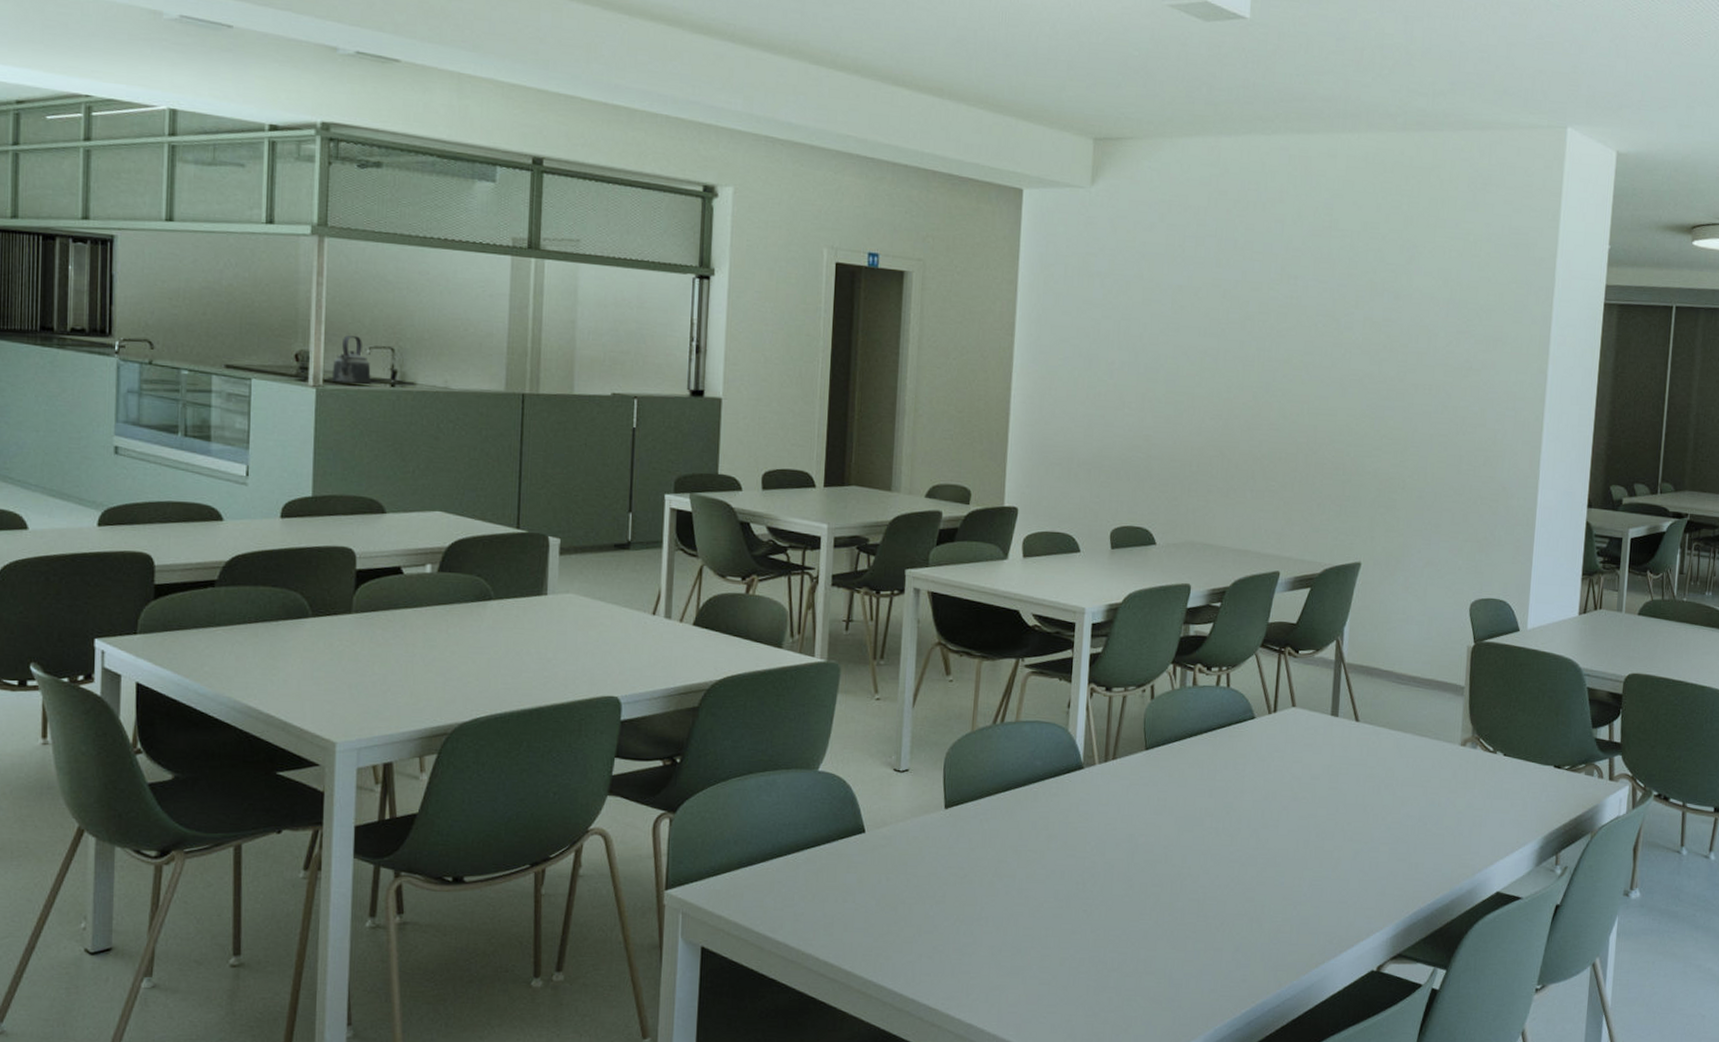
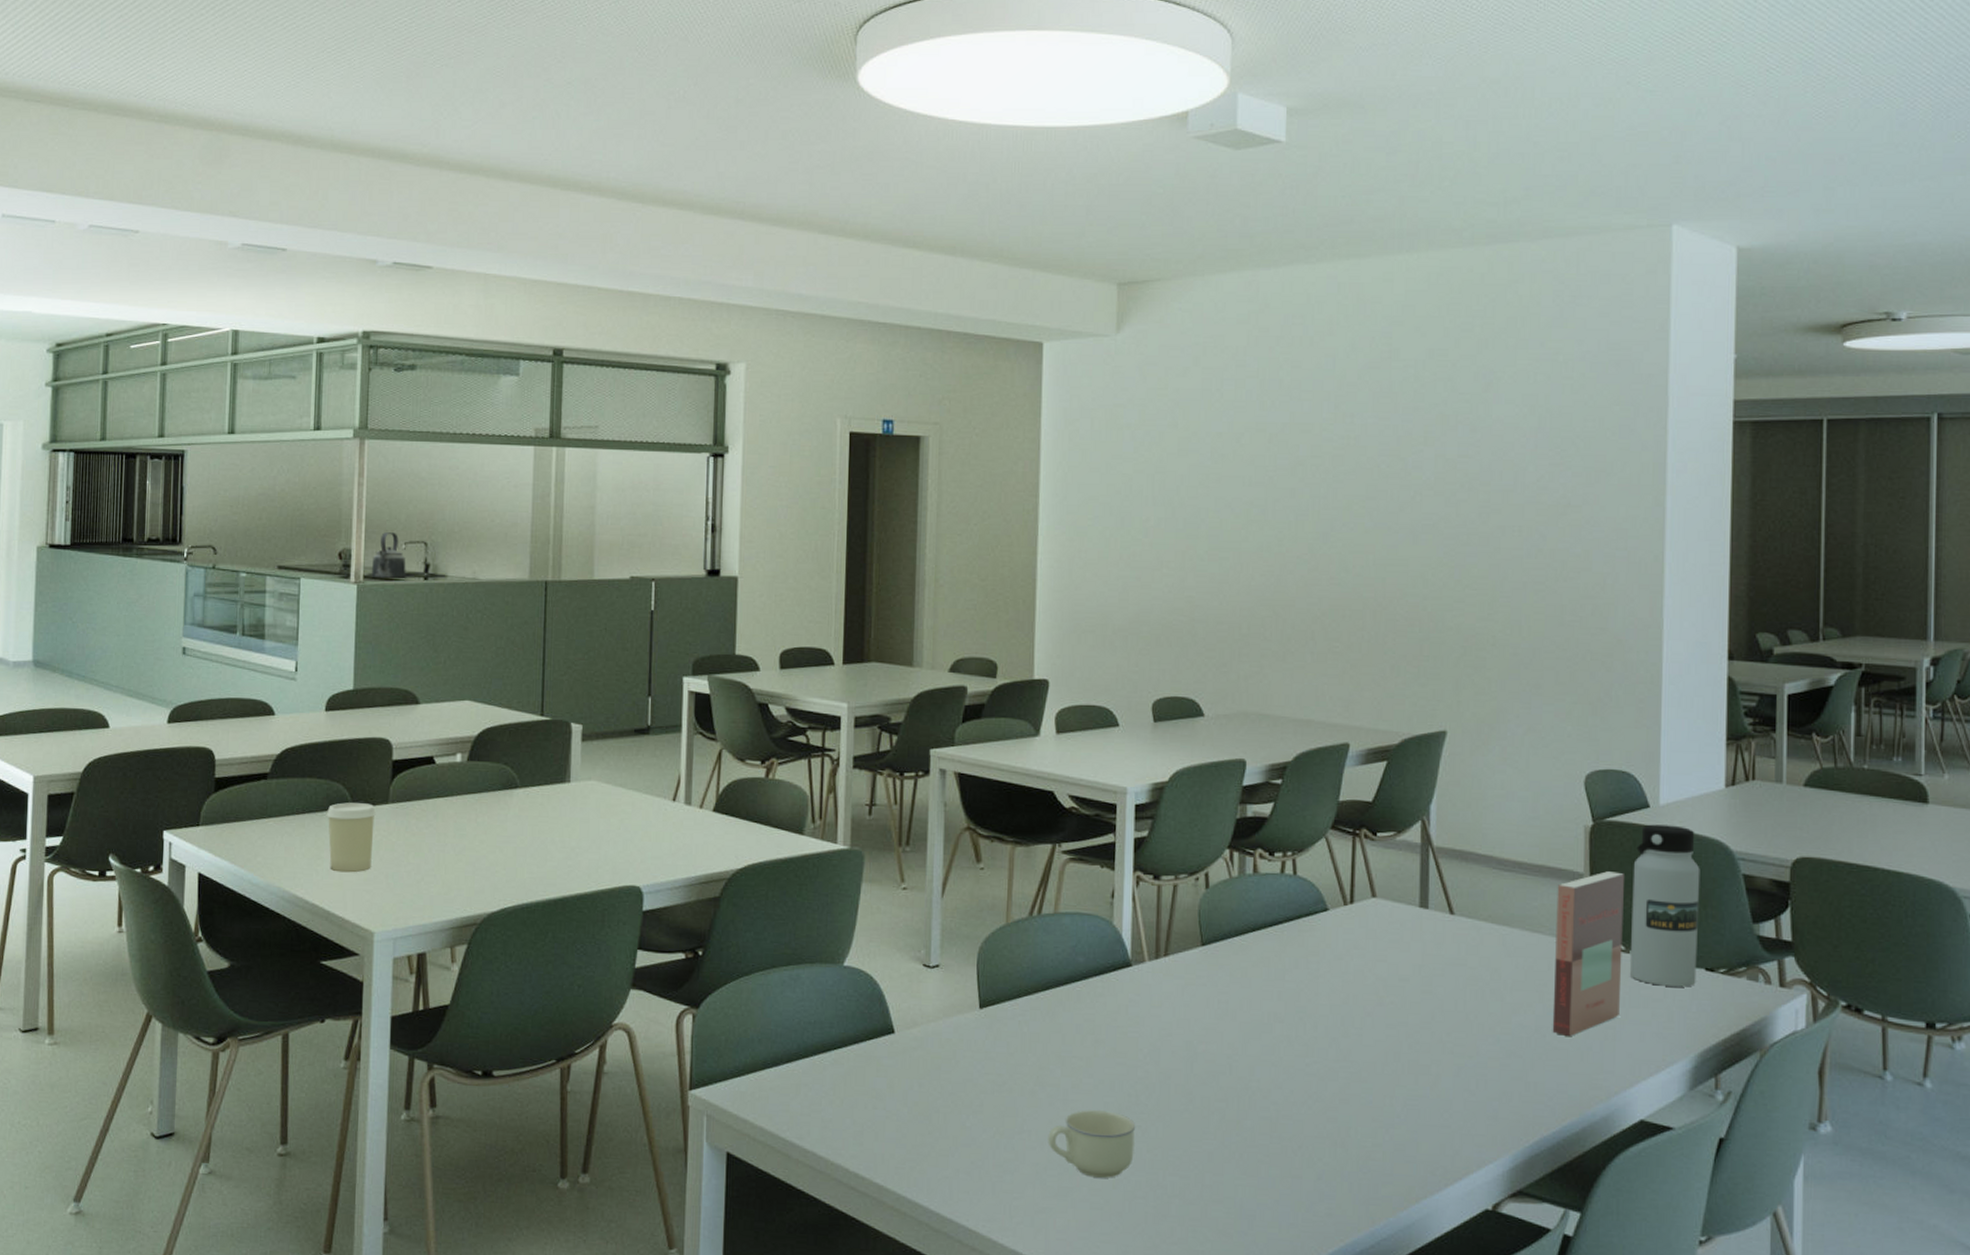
cup: none [283,612,338,683] -> present [327,802,376,873]
cup: none [1003,897,1082,957] -> present [1048,1110,1136,1178]
book: none [1432,685,1496,824] -> present [1552,871,1624,1036]
water bottle: none [1495,645,1555,781] -> present [1629,824,1700,987]

